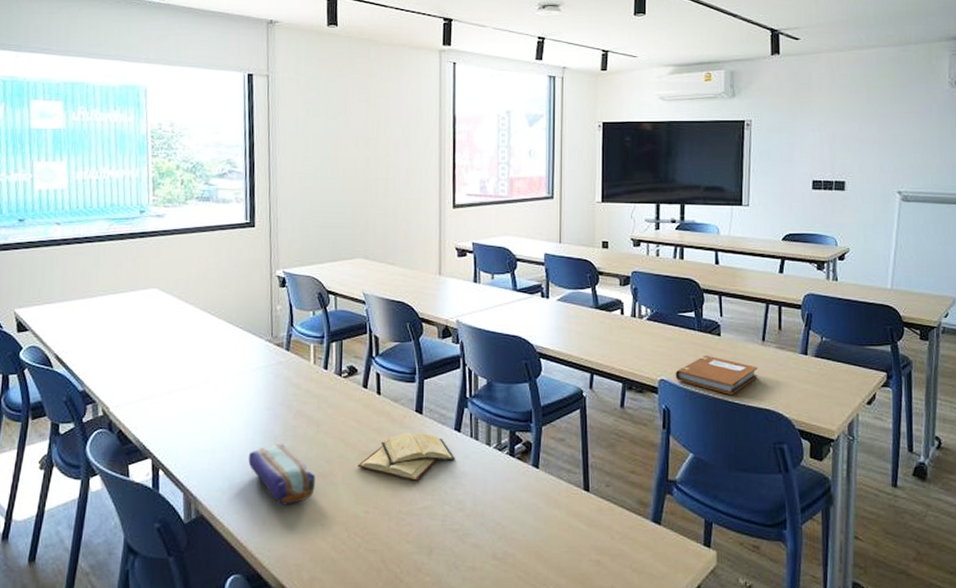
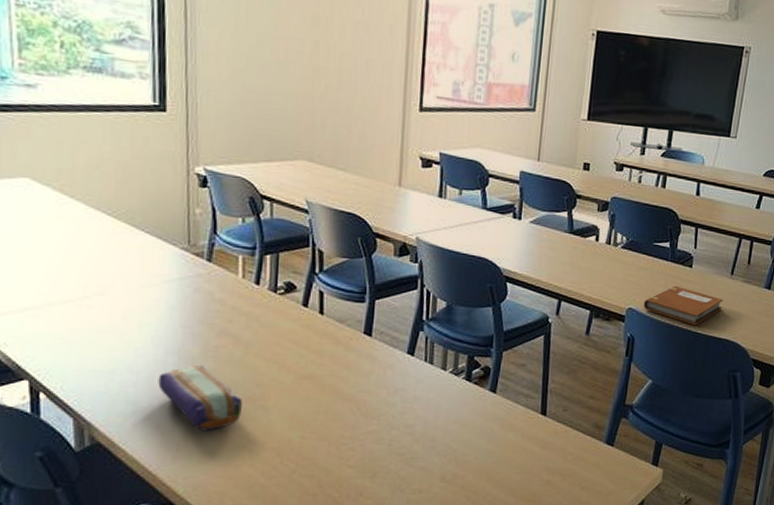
diary: present [358,432,455,481] -> none [294,355,407,405]

